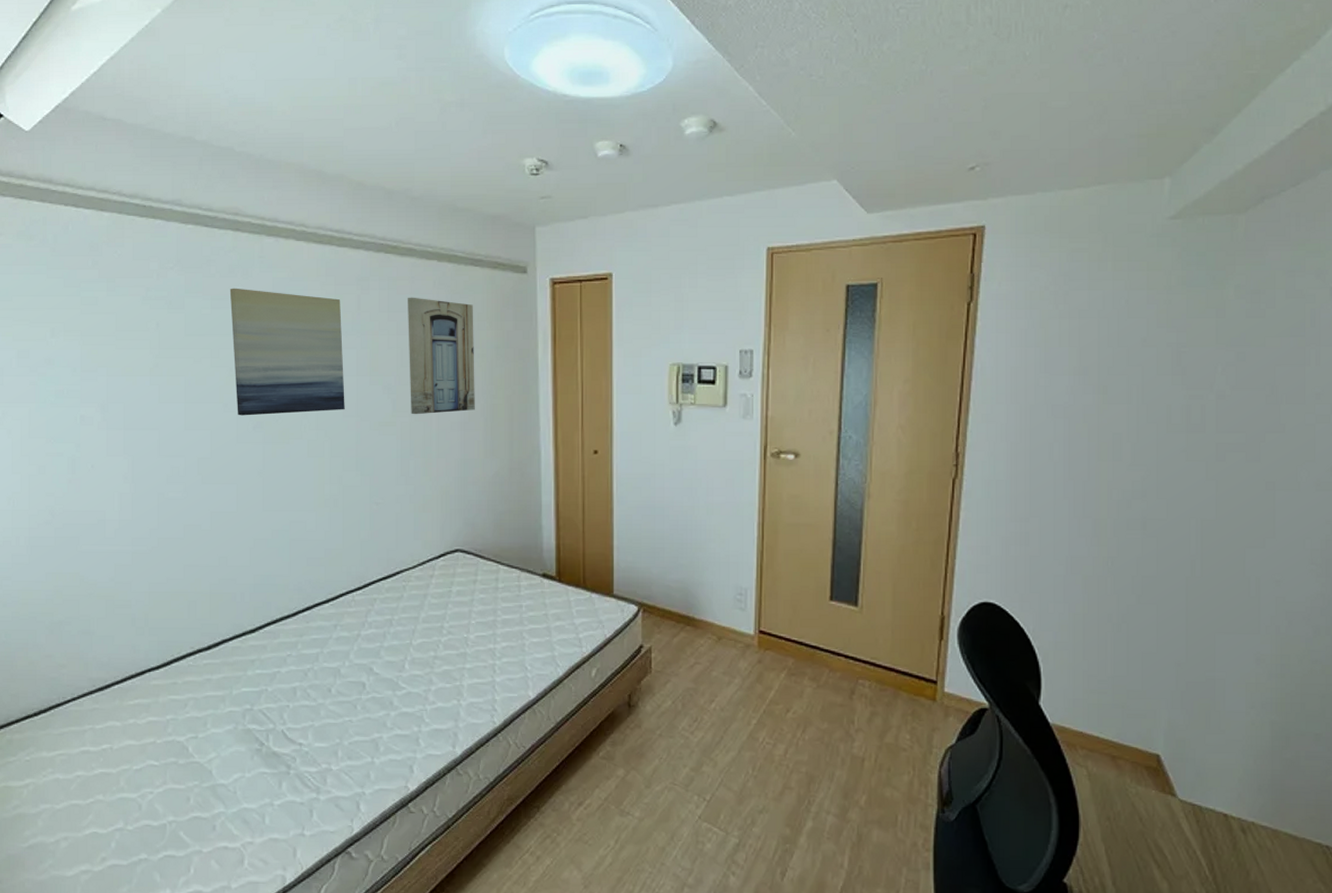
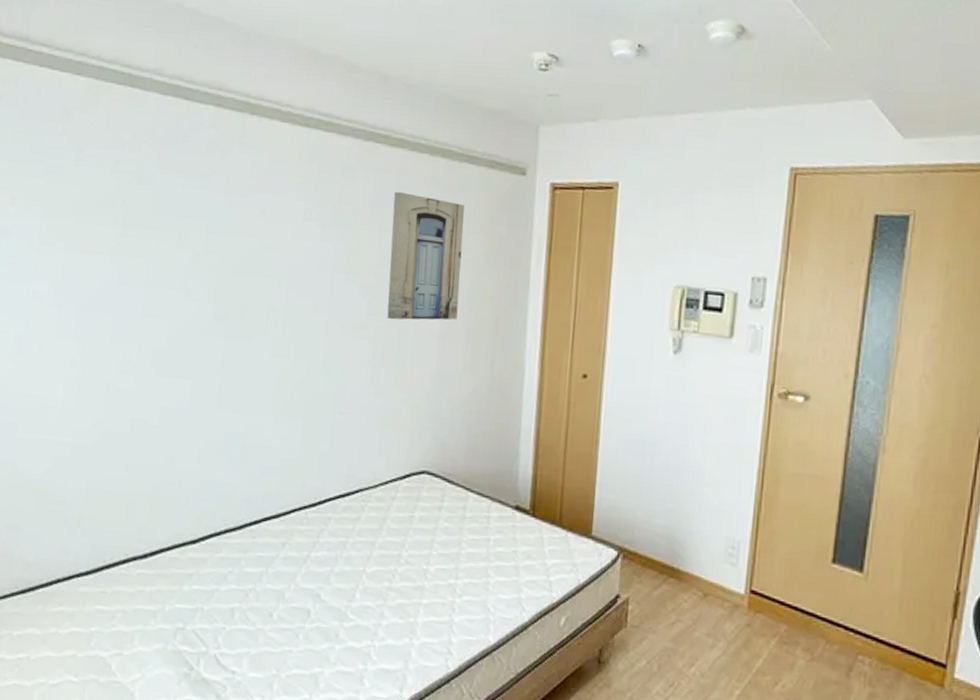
wall art: present [229,288,345,416] -> none [200,167,323,309]

